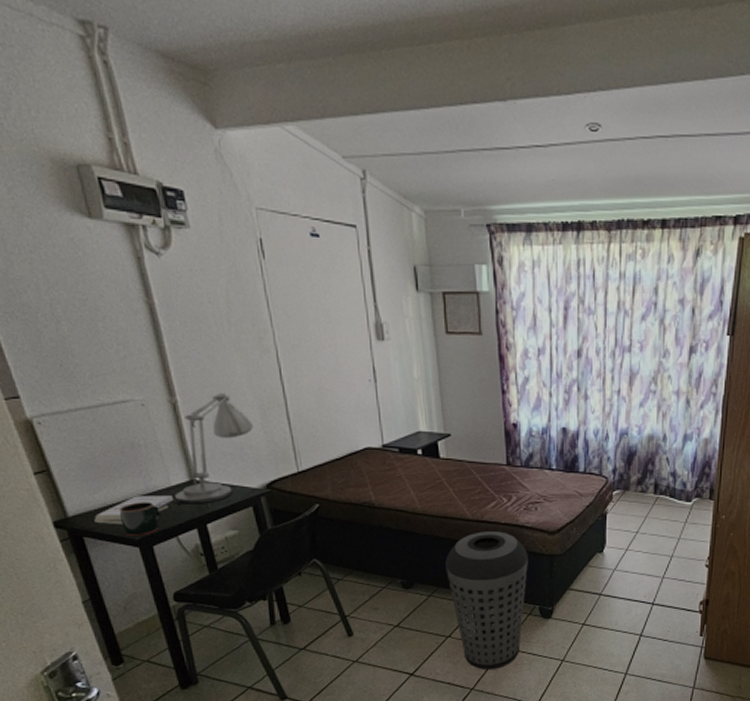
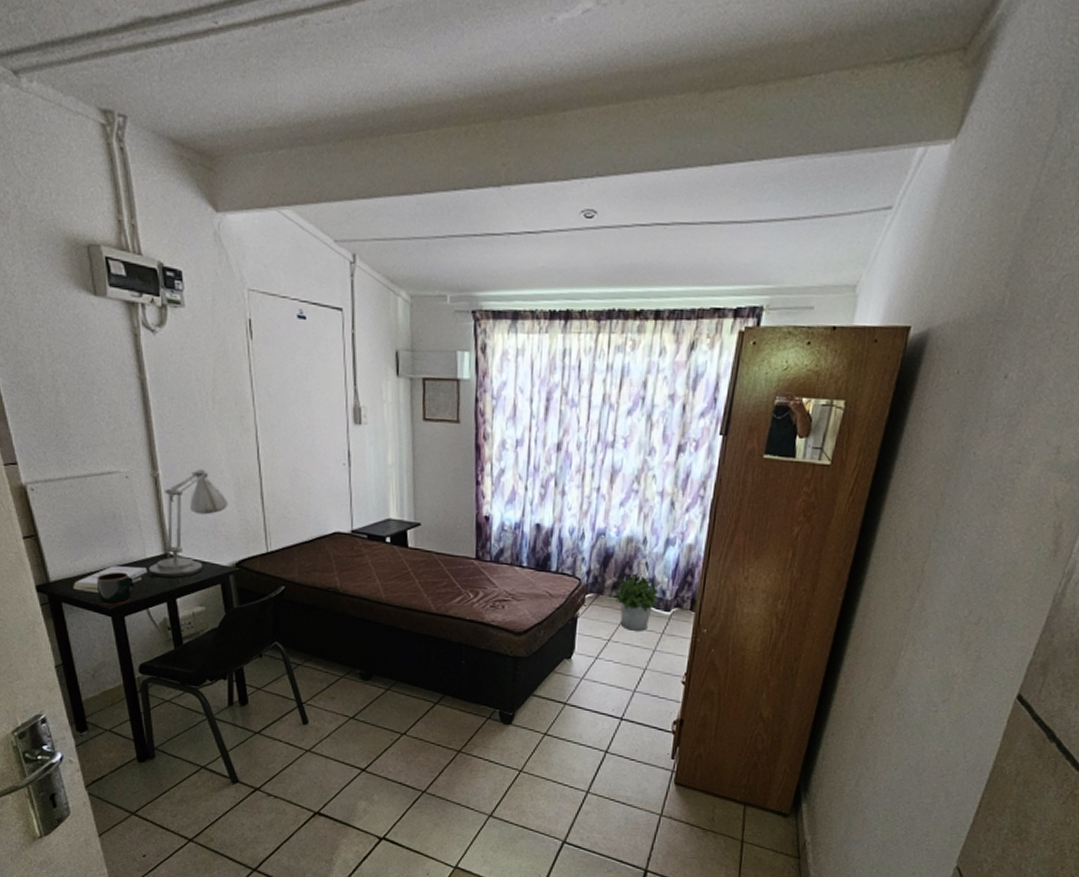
trash bin: present [446,531,528,669] -> none [406,626,492,773]
potted plant: none [637,468,680,522] -> present [612,573,659,631]

